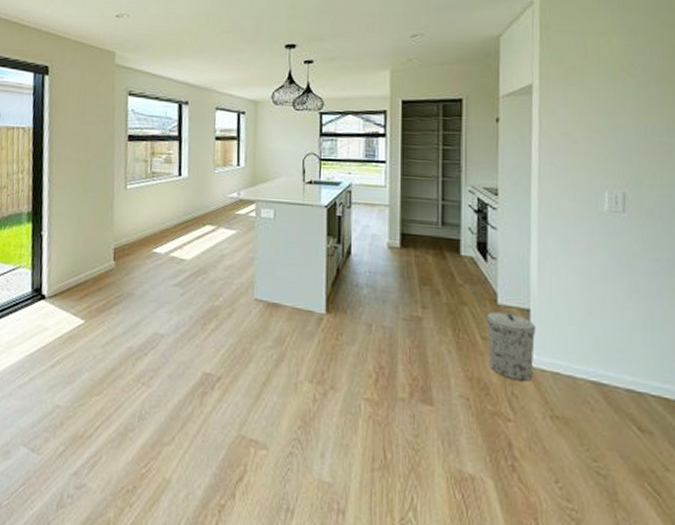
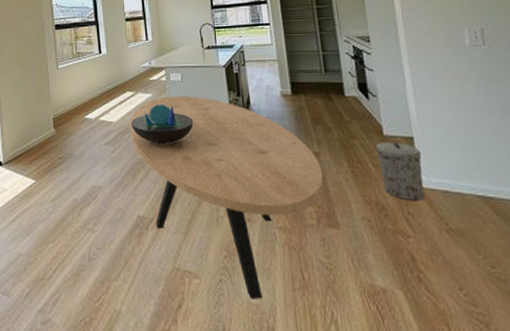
dining table: none [205,235,423,478] -> present [129,96,325,299]
decorative bowl: none [207,243,282,292] -> present [130,104,194,144]

